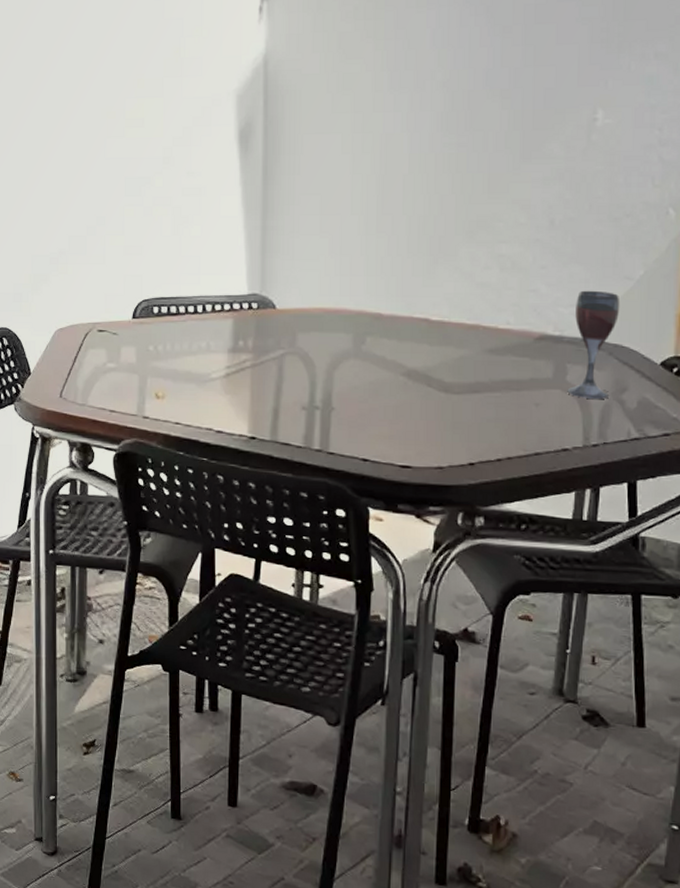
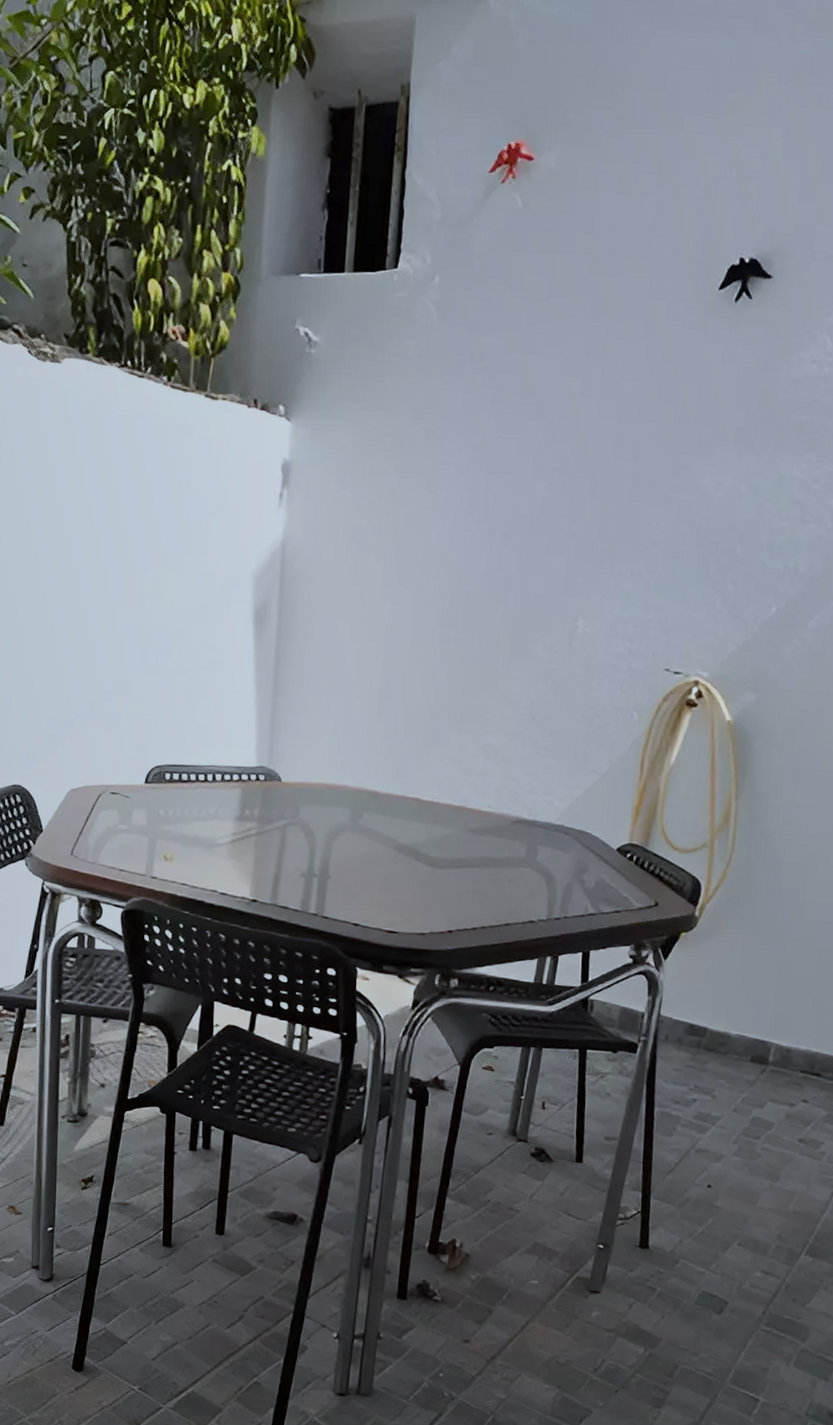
cup: present [567,290,620,399] -> none [536,780,587,878]

